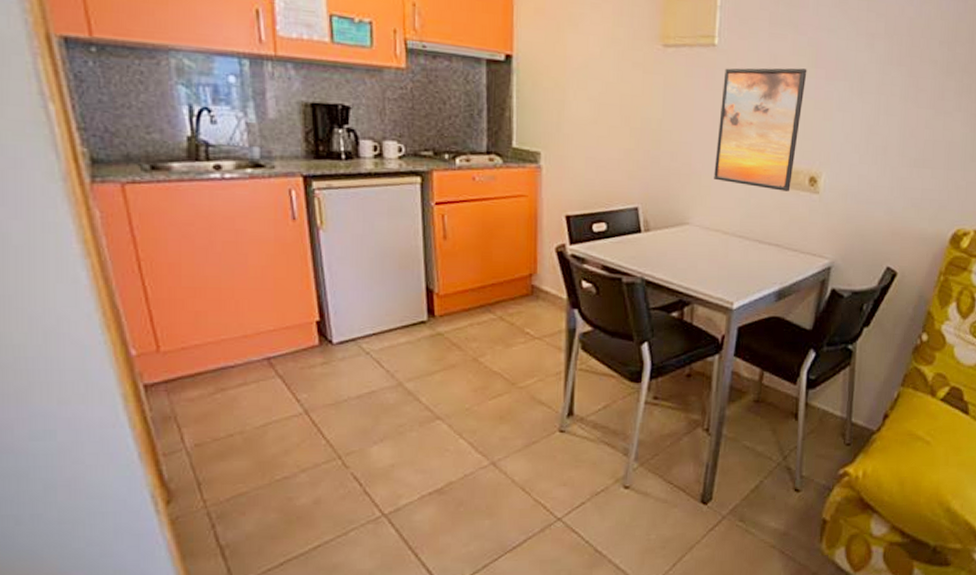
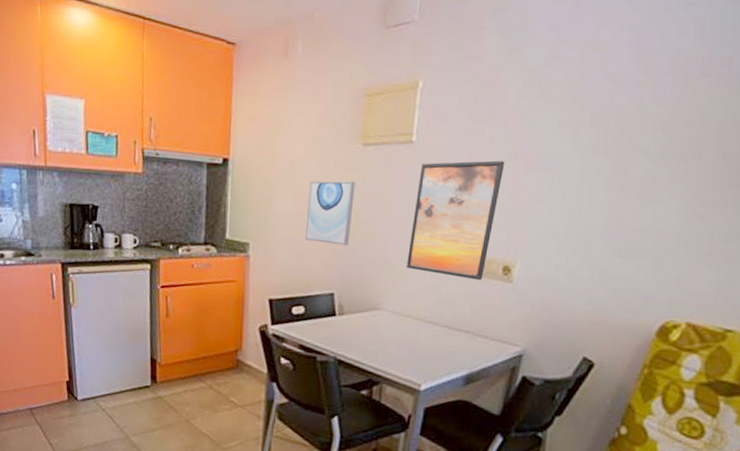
wall art: none [605,83,657,155] -> present [306,180,355,246]

